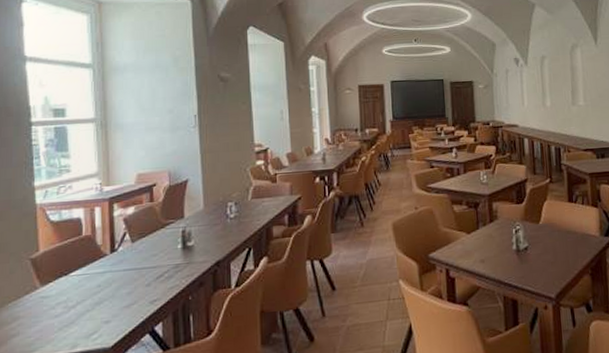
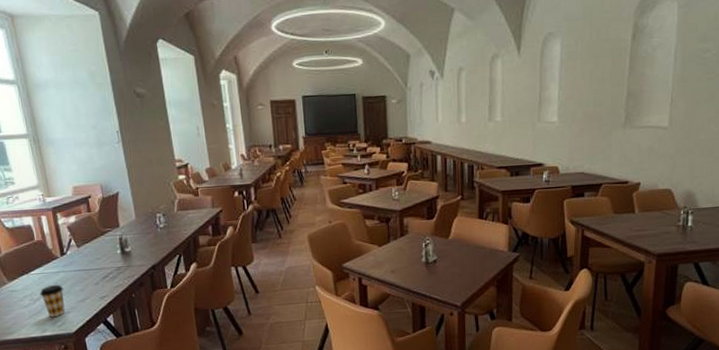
coffee cup: none [76,287,108,329] -> present [39,284,65,318]

